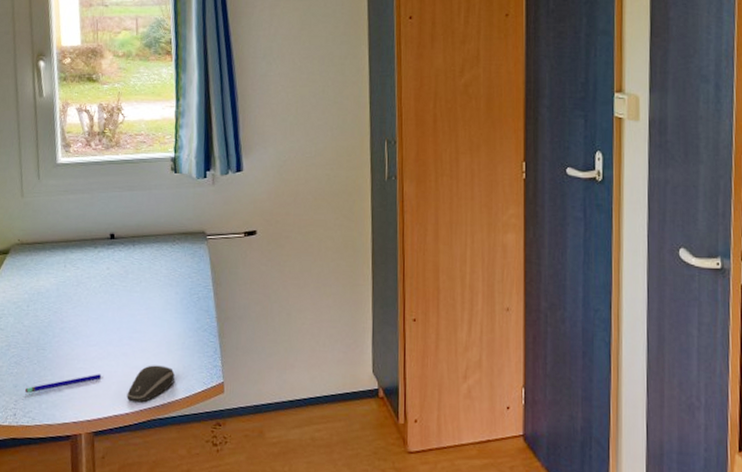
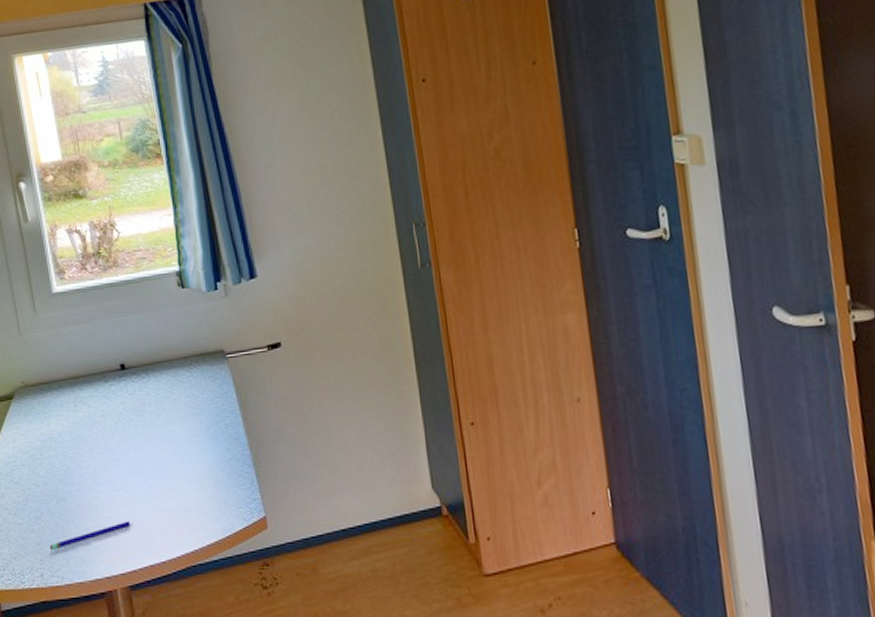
computer mouse: present [126,365,175,403] -> none [161,505,211,549]

